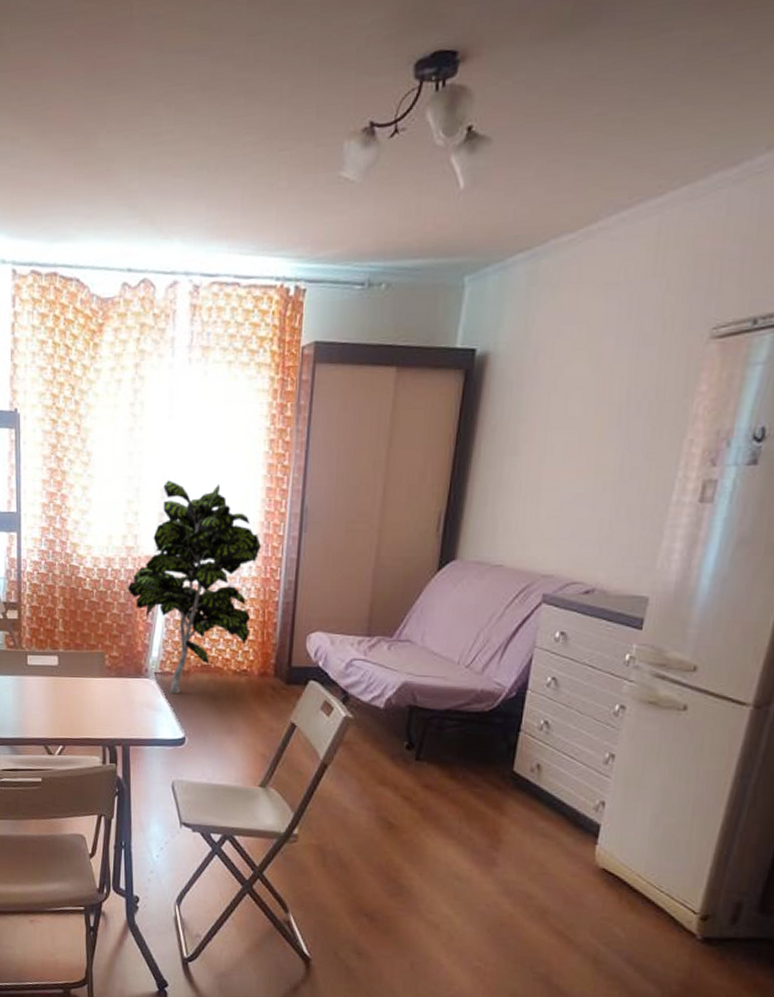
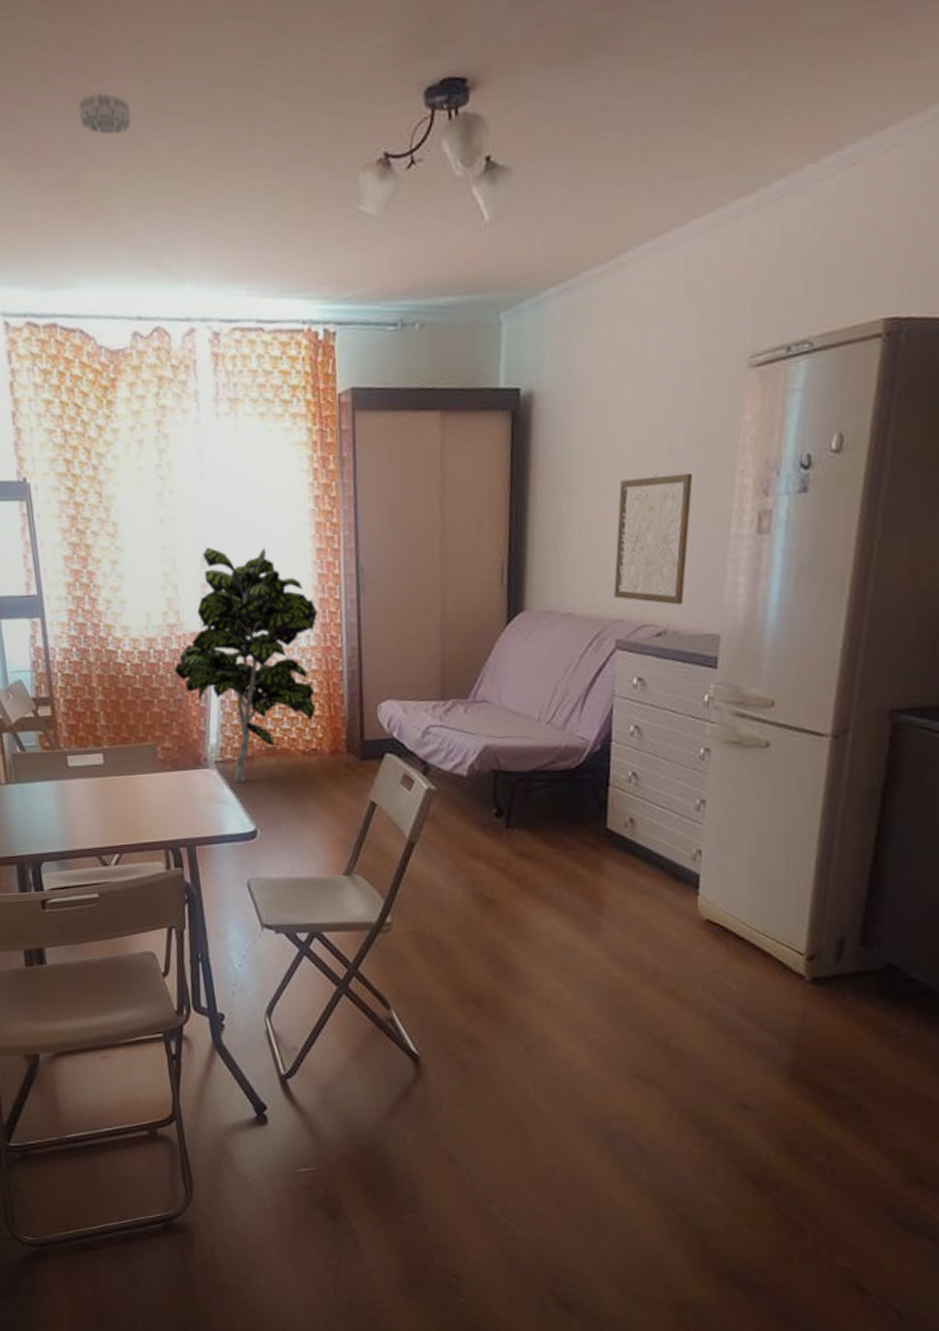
smoke detector: none [95,65,140,103] -> present [78,93,131,135]
wall art: none [546,438,639,566] -> present [614,472,692,605]

